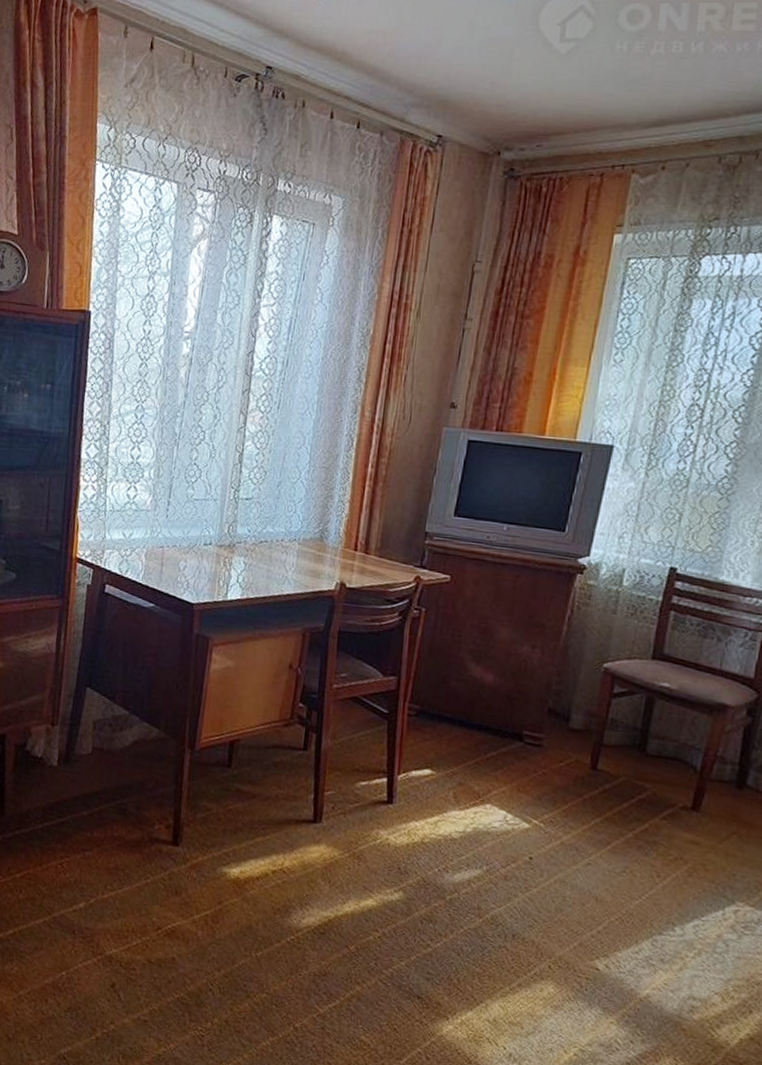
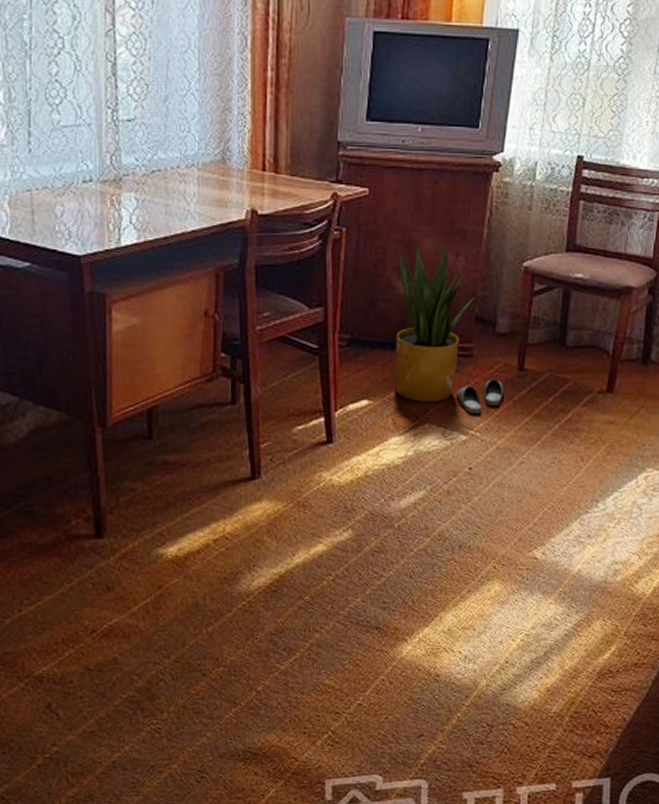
planter: none [459,633,550,785] -> present [394,244,476,403]
slippers: none [522,772,574,805] -> present [456,379,504,415]

